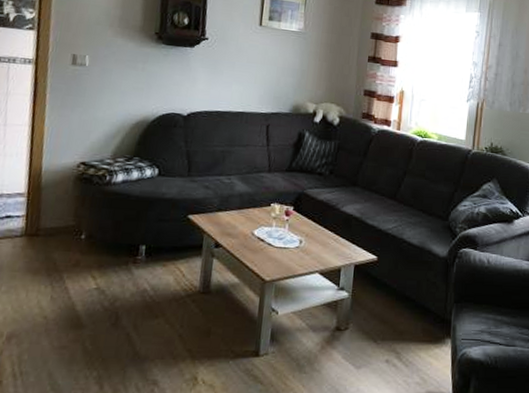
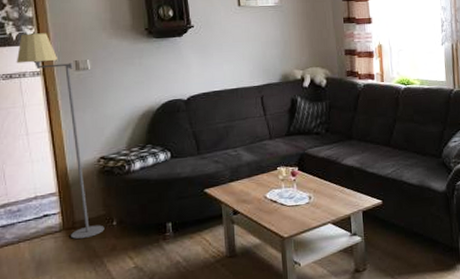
floor lamp: none [8,16,71,249] -> present [16,33,105,240]

